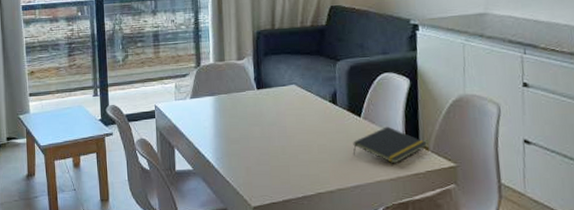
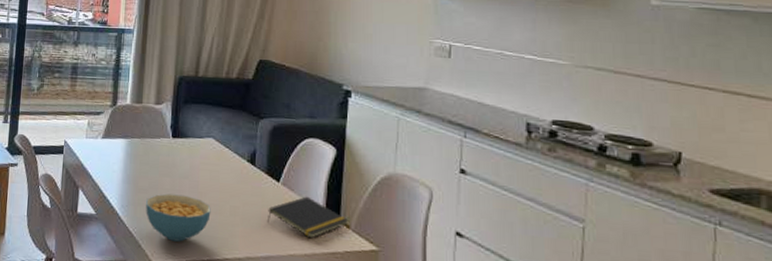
cereal bowl: none [239,141,301,184] -> present [146,193,211,242]

